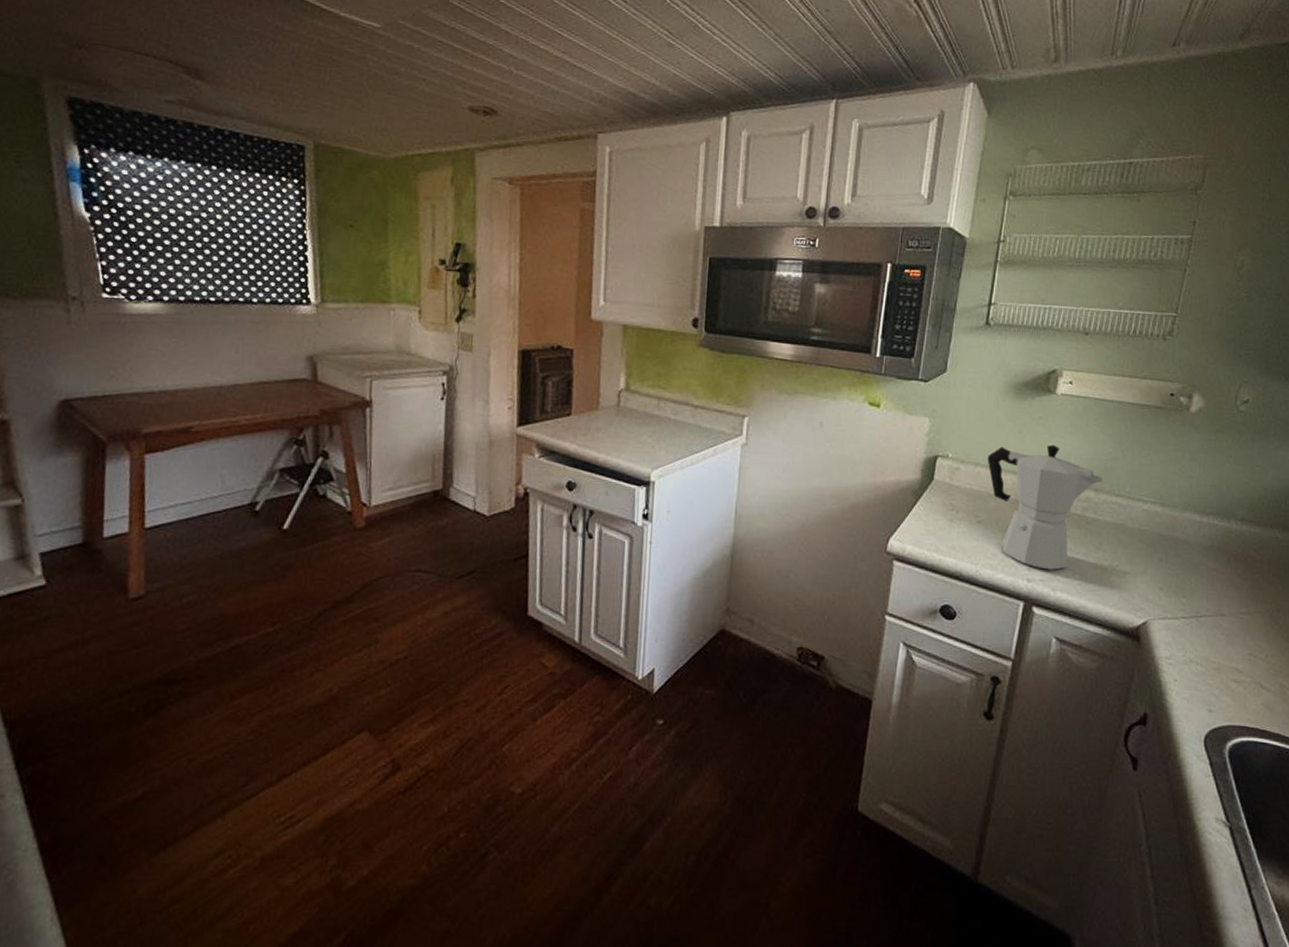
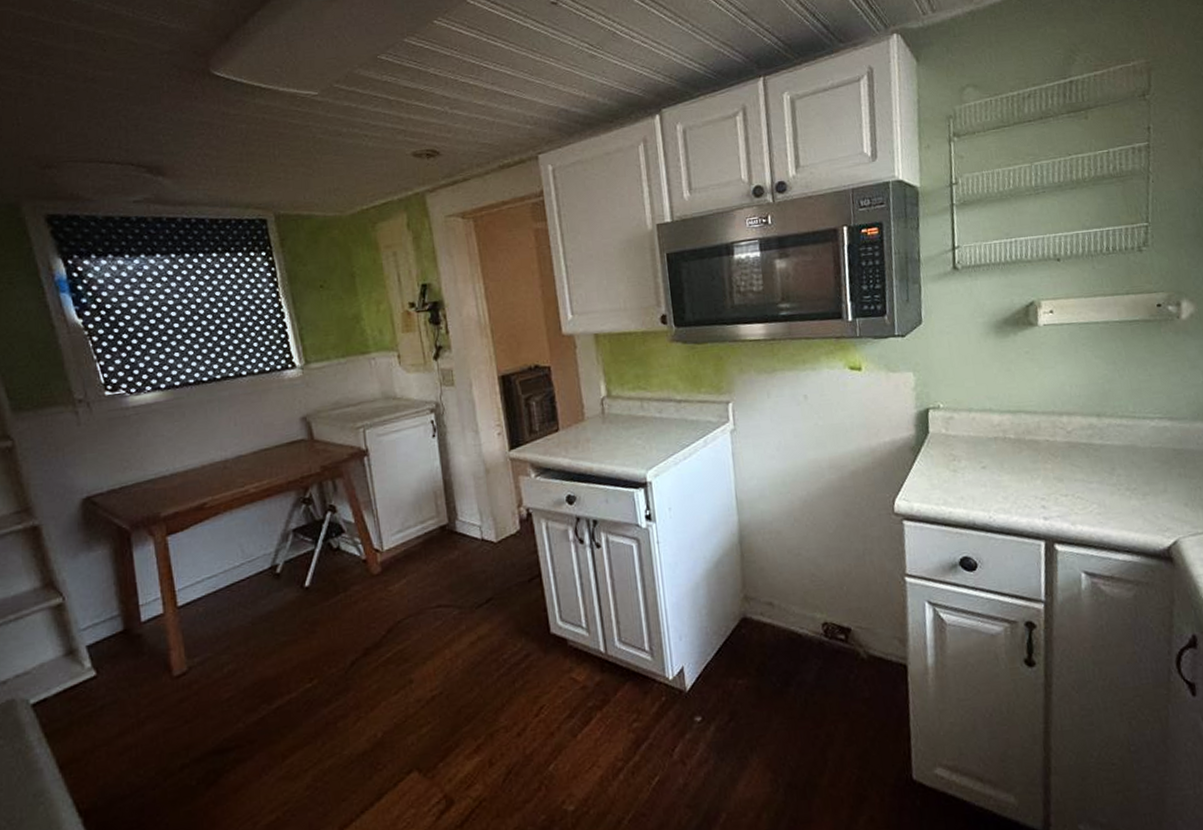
moka pot: present [987,444,1104,570] -> none [979,376,1104,505]

